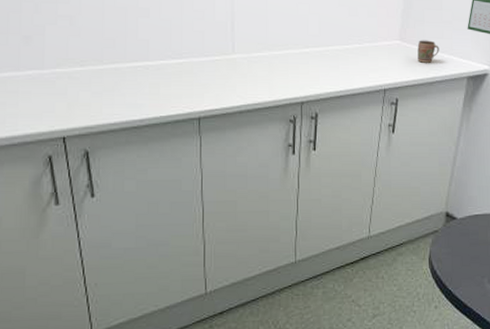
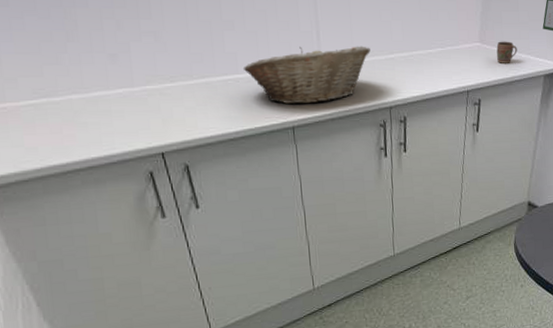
fruit basket: none [153,36,285,95] -> present [242,46,370,105]

